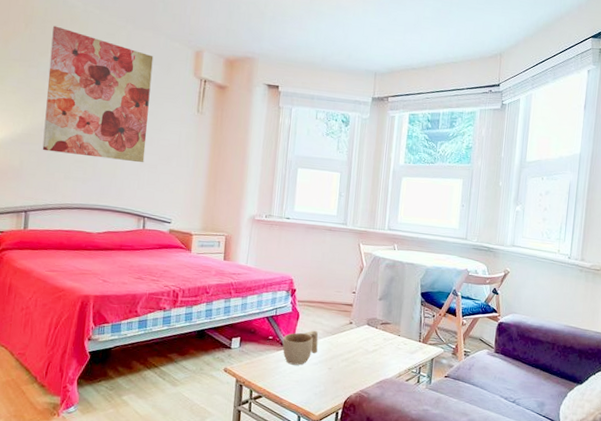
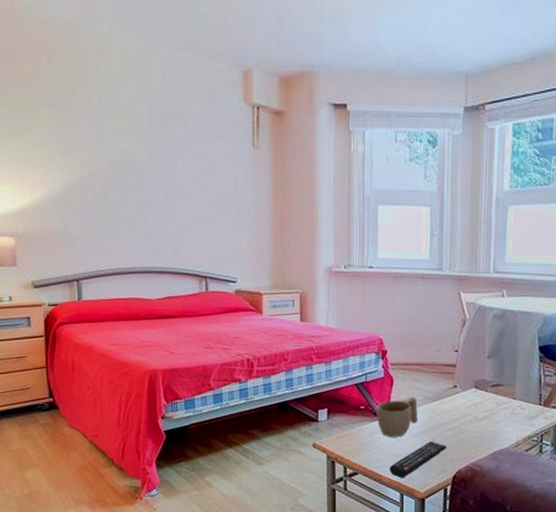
wall art: present [42,26,154,163] -> none [77,58,199,214]
remote control: none [290,370,340,402] -> present [389,441,446,478]

